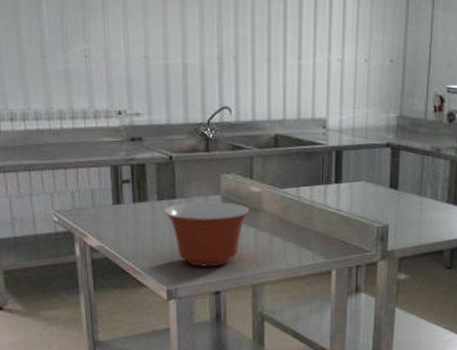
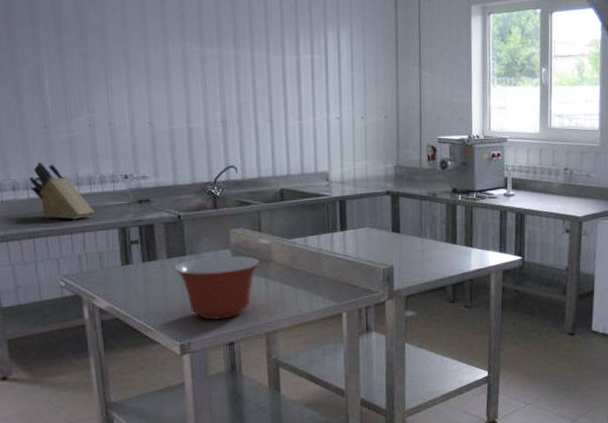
knife block: none [26,93,88,155] -> present [29,162,94,220]

